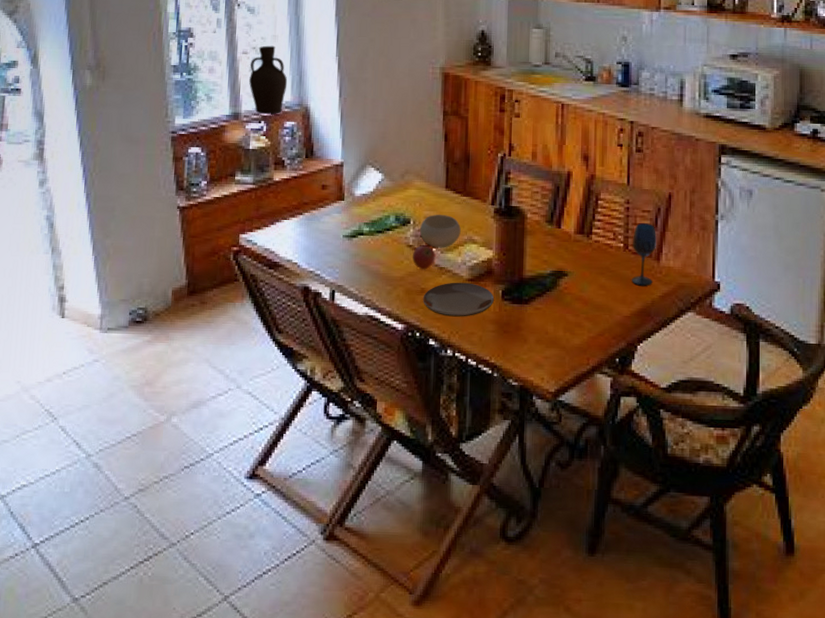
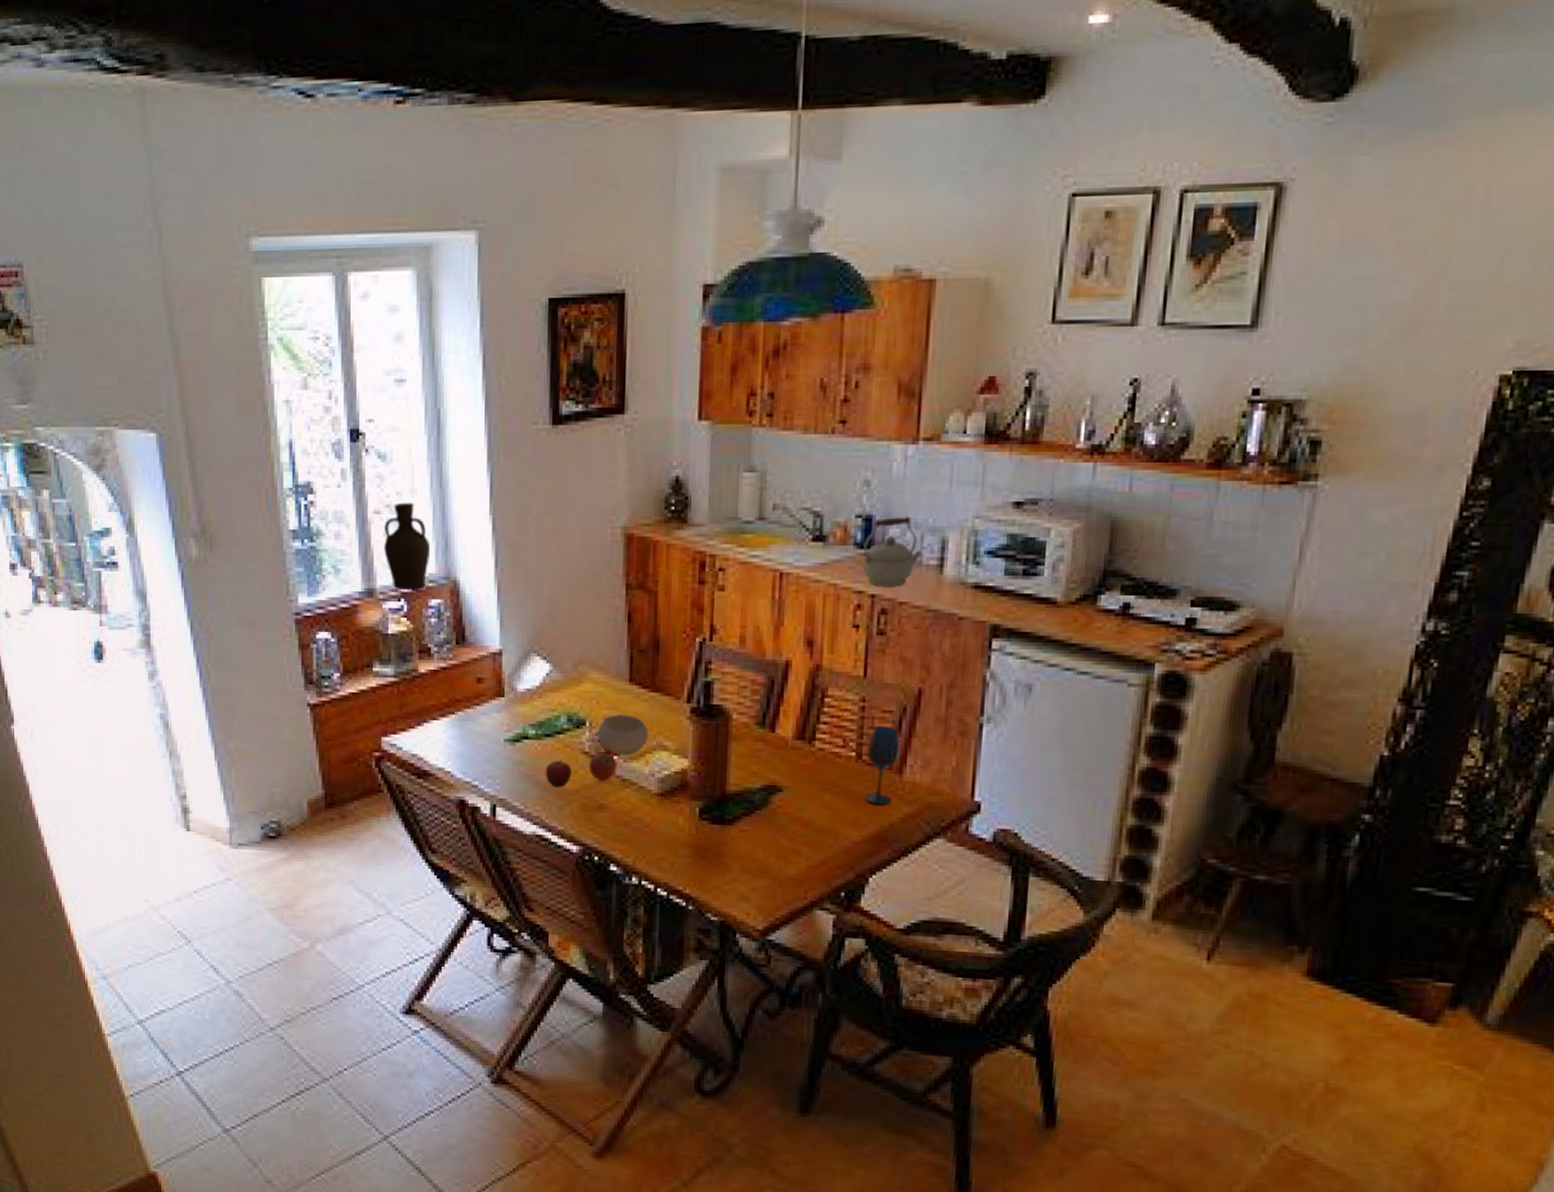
fruit: none [376,251,398,275] -> present [545,759,572,788]
plate: present [423,282,494,317] -> none [602,797,689,839]
kettle: none [623,63,667,116] -> present [862,516,923,587]

